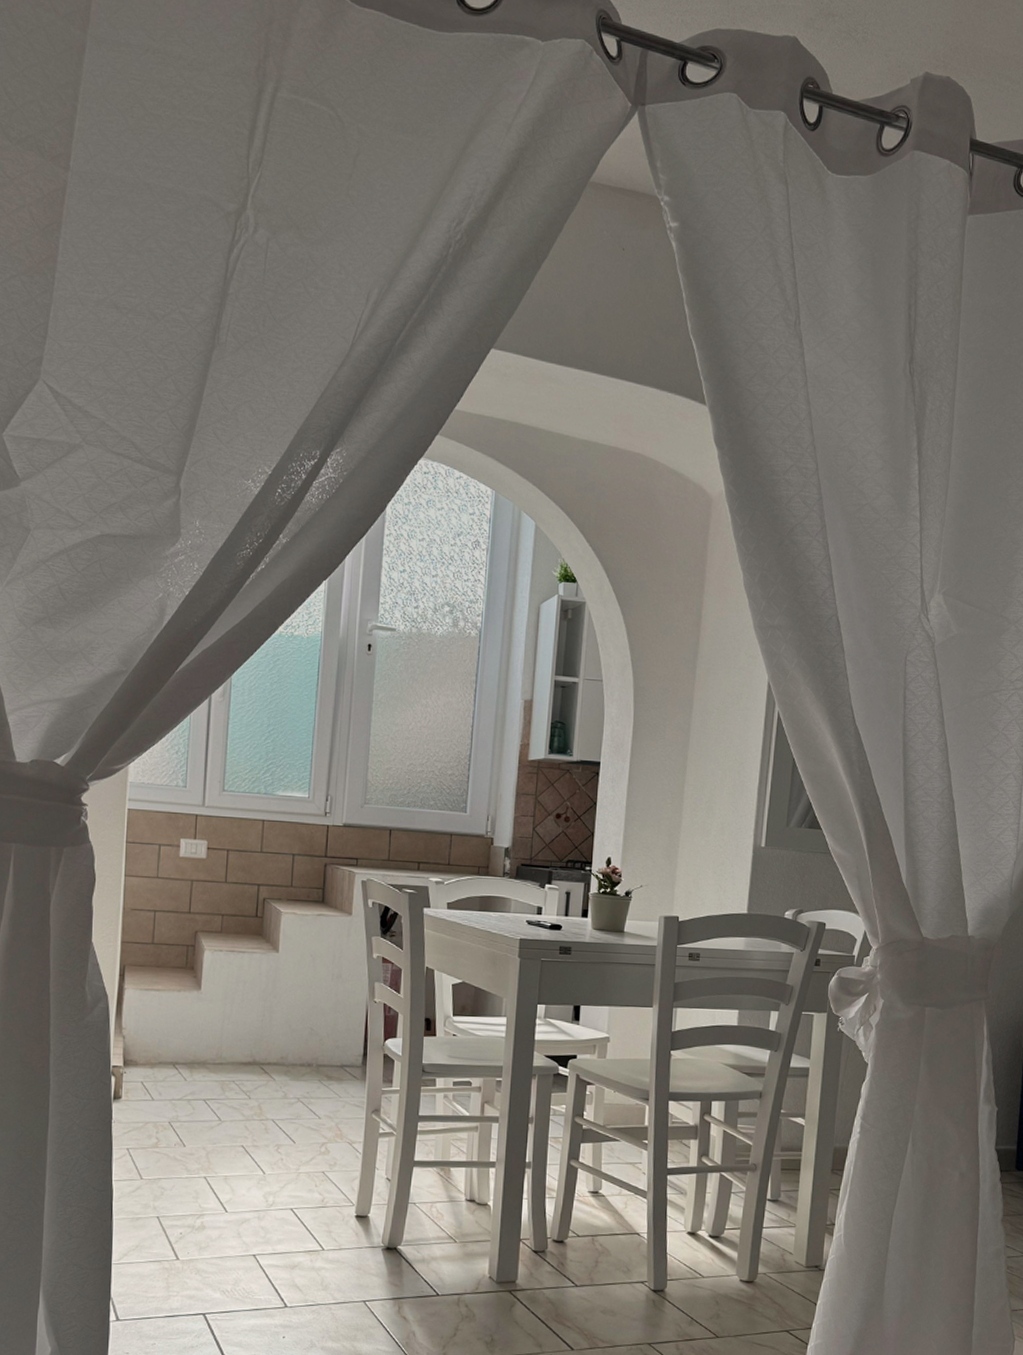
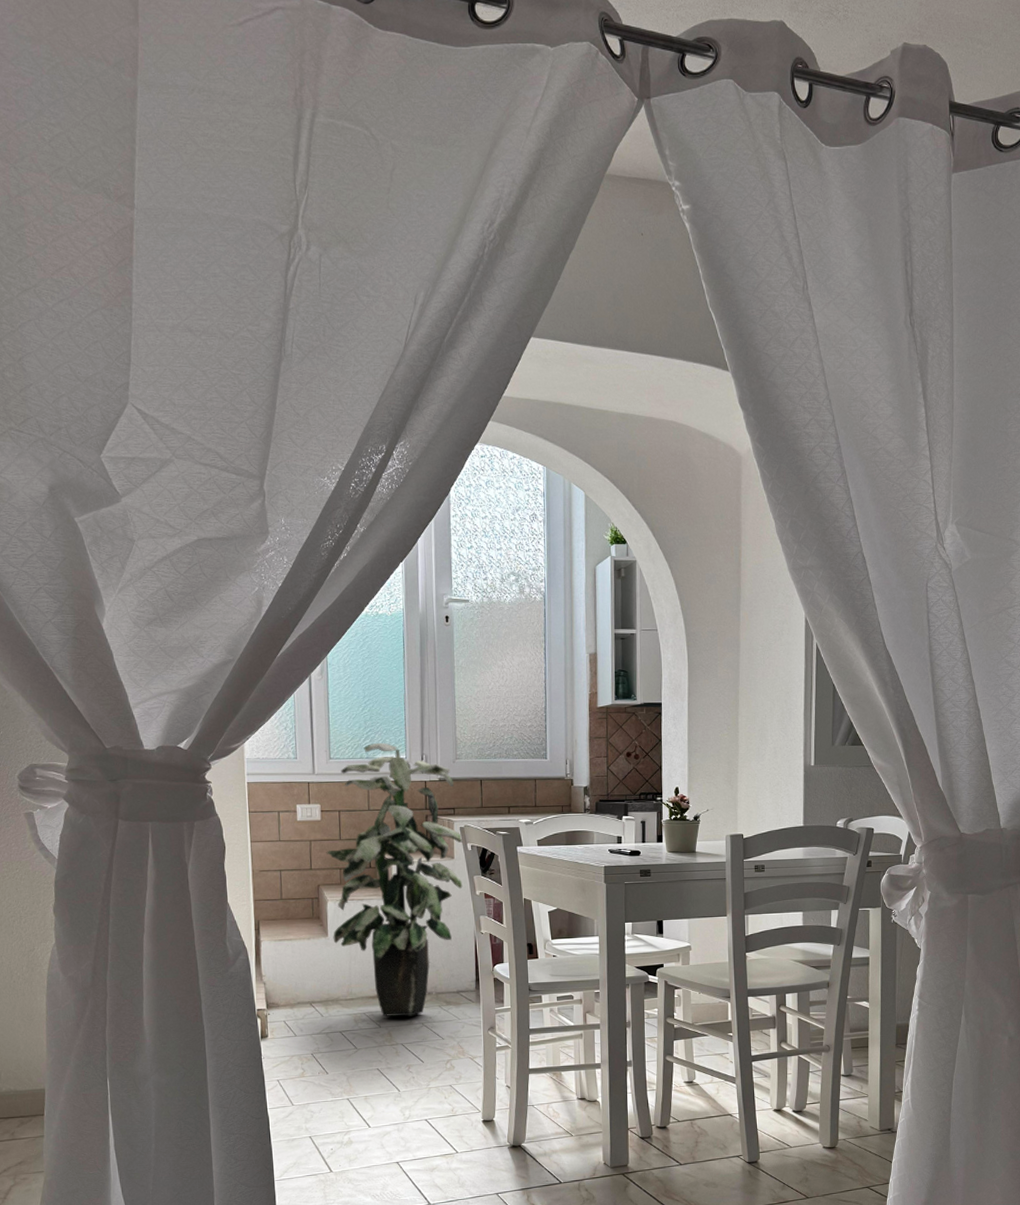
indoor plant: none [206,778,364,1089] -> present [326,743,463,1017]

